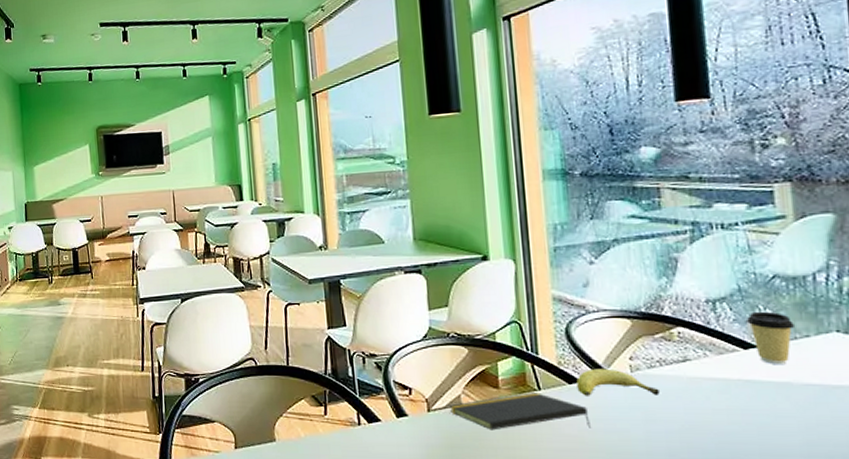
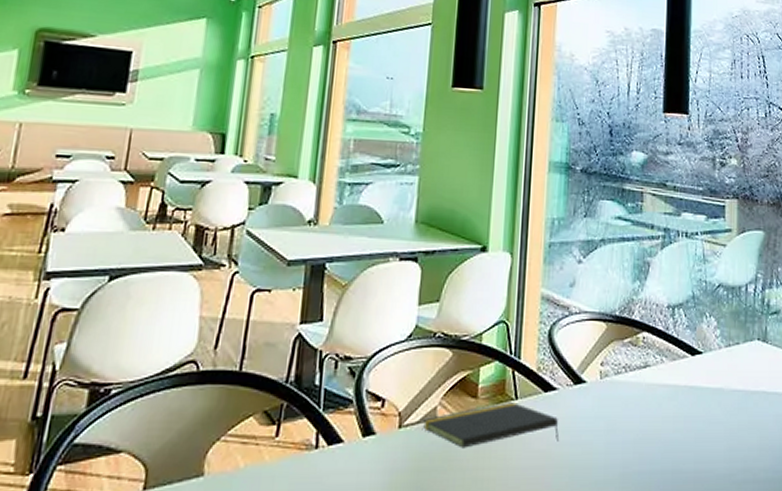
fruit: present [576,368,660,396] -> none [551,375,622,405]
coffee cup: present [747,311,794,364] -> none [696,318,729,370]

